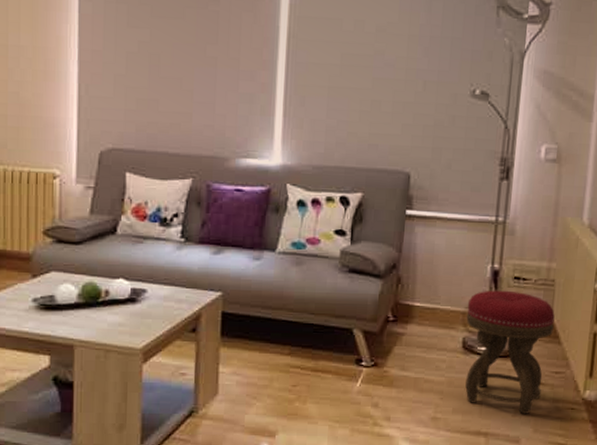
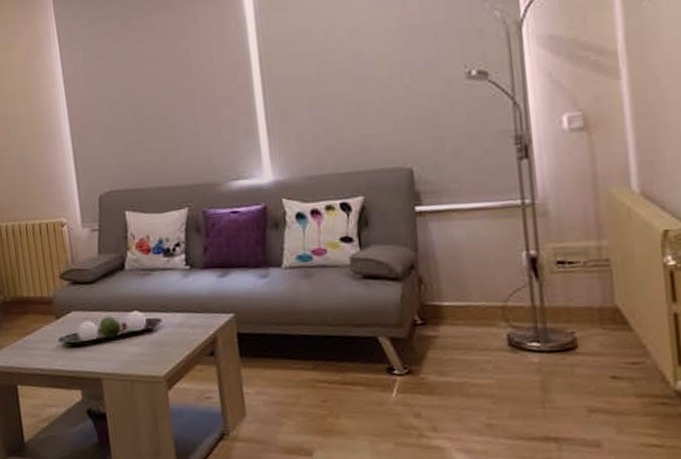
stool: present [465,290,555,414] -> none [505,277,619,414]

